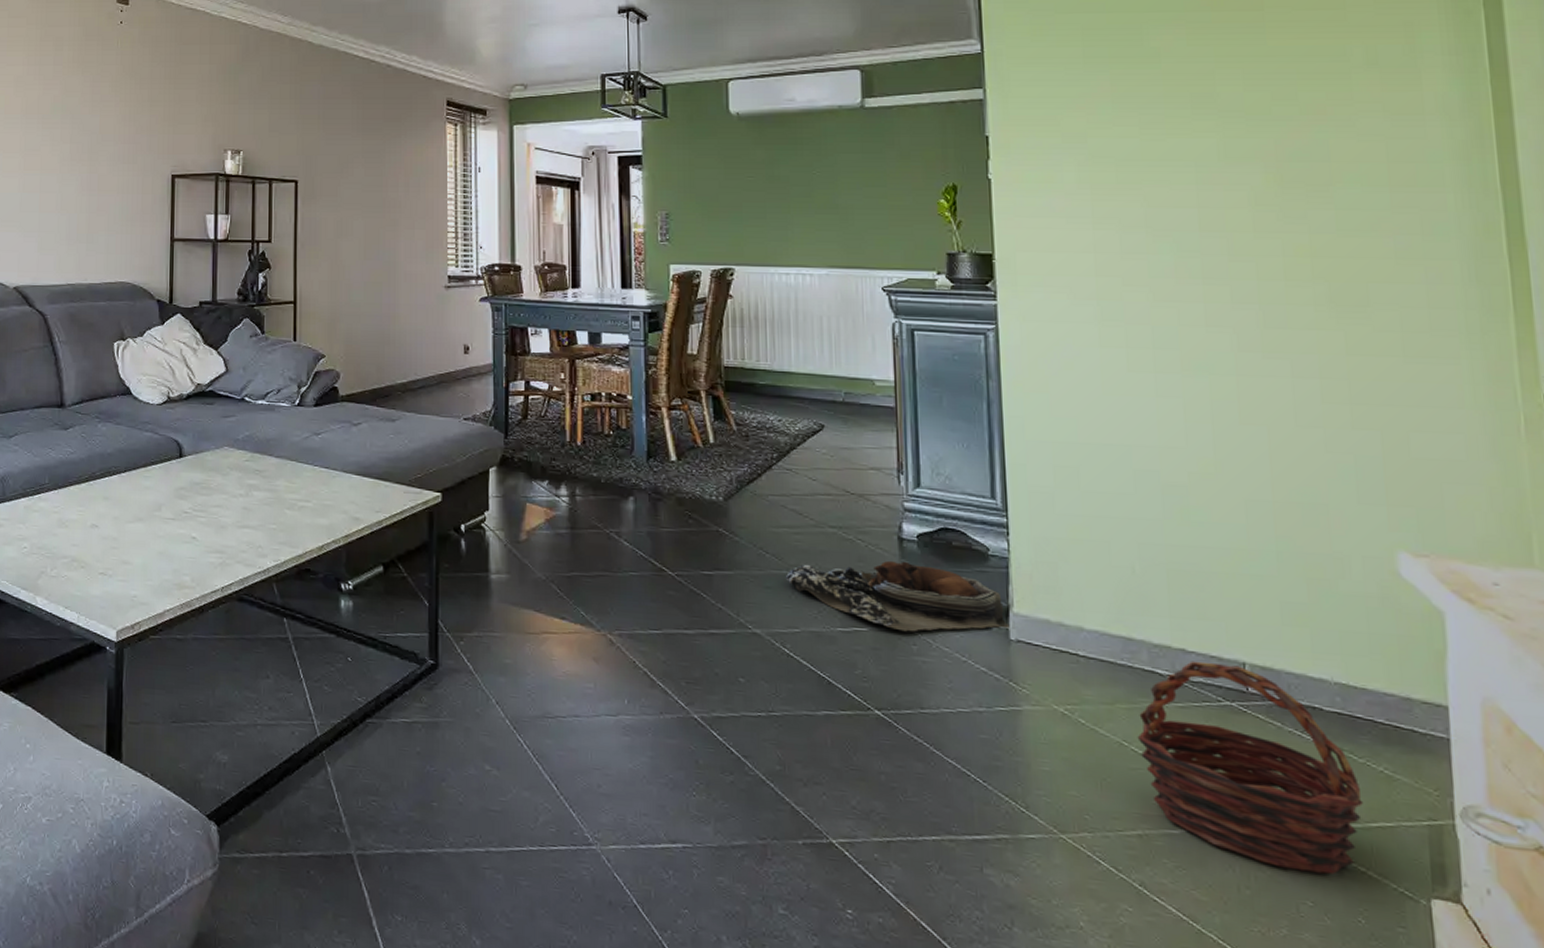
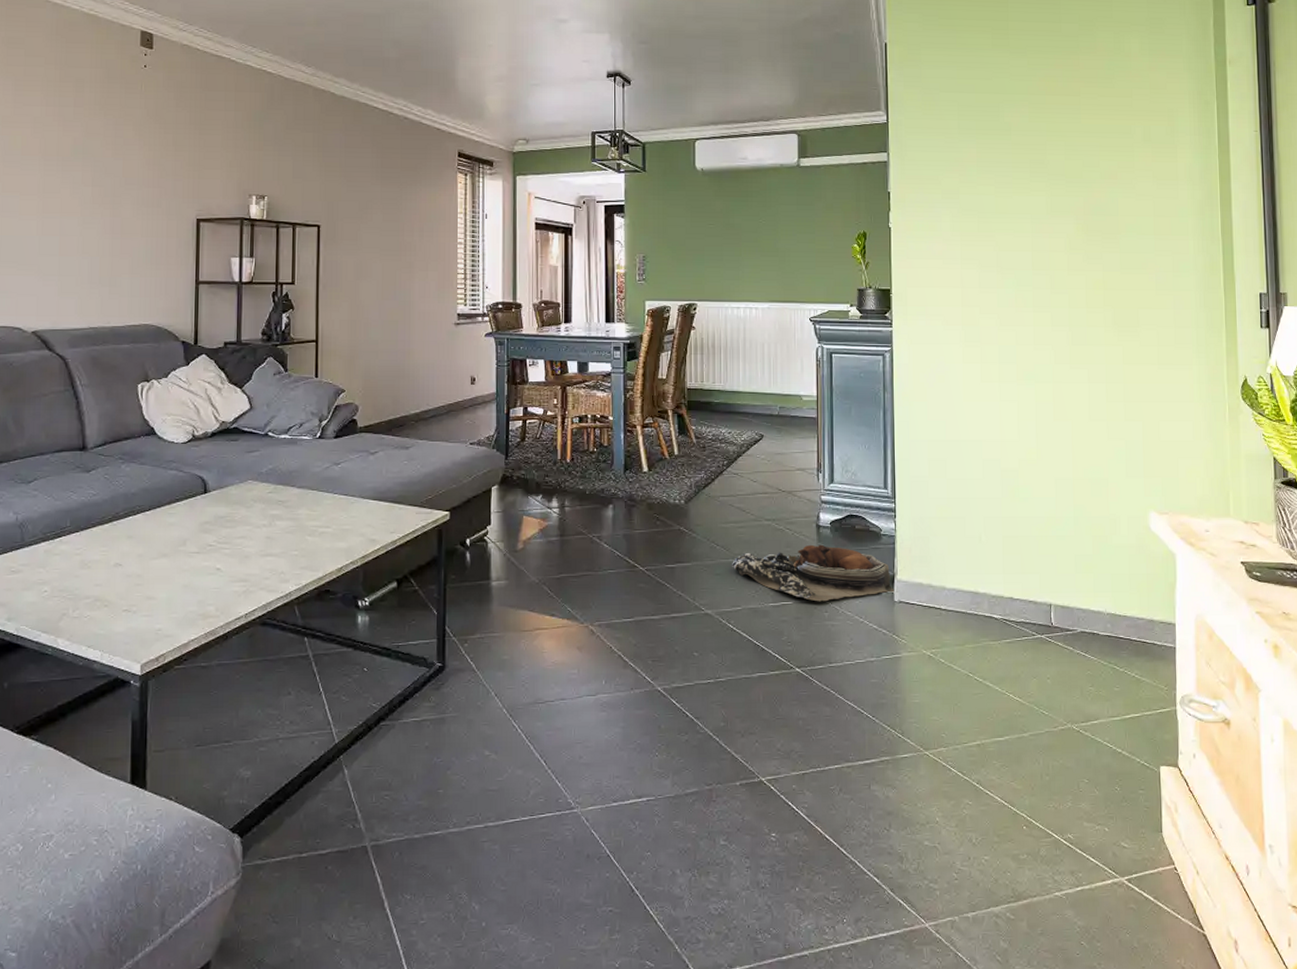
basket: present [1137,661,1364,874] -> none [979,606,1122,757]

